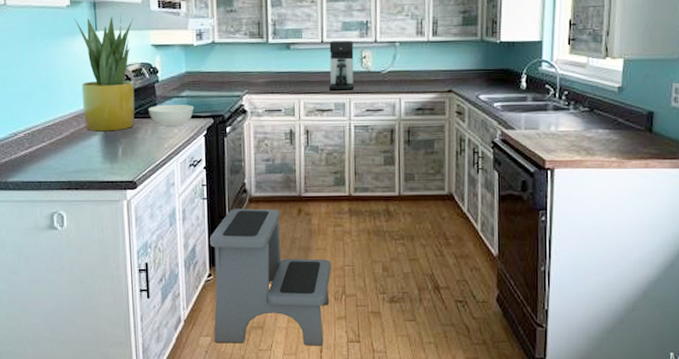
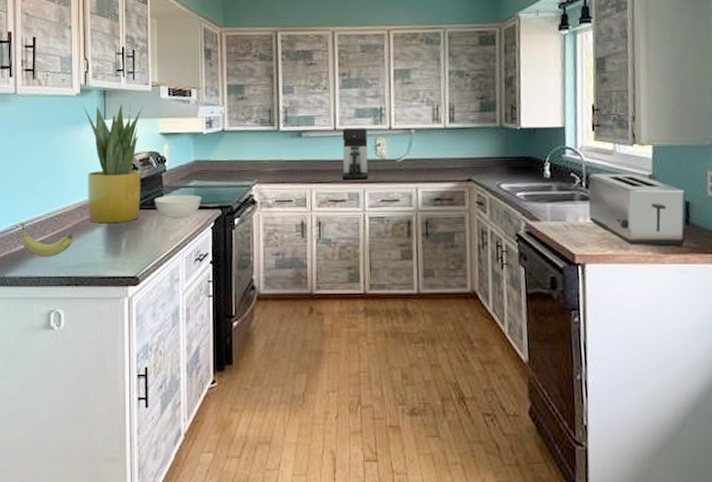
fruit: none [19,130,71,163] -> present [20,222,73,257]
step stool: present [210,208,331,346] -> none [215,307,346,466]
toaster: none [560,85,651,153] -> present [588,173,687,246]

